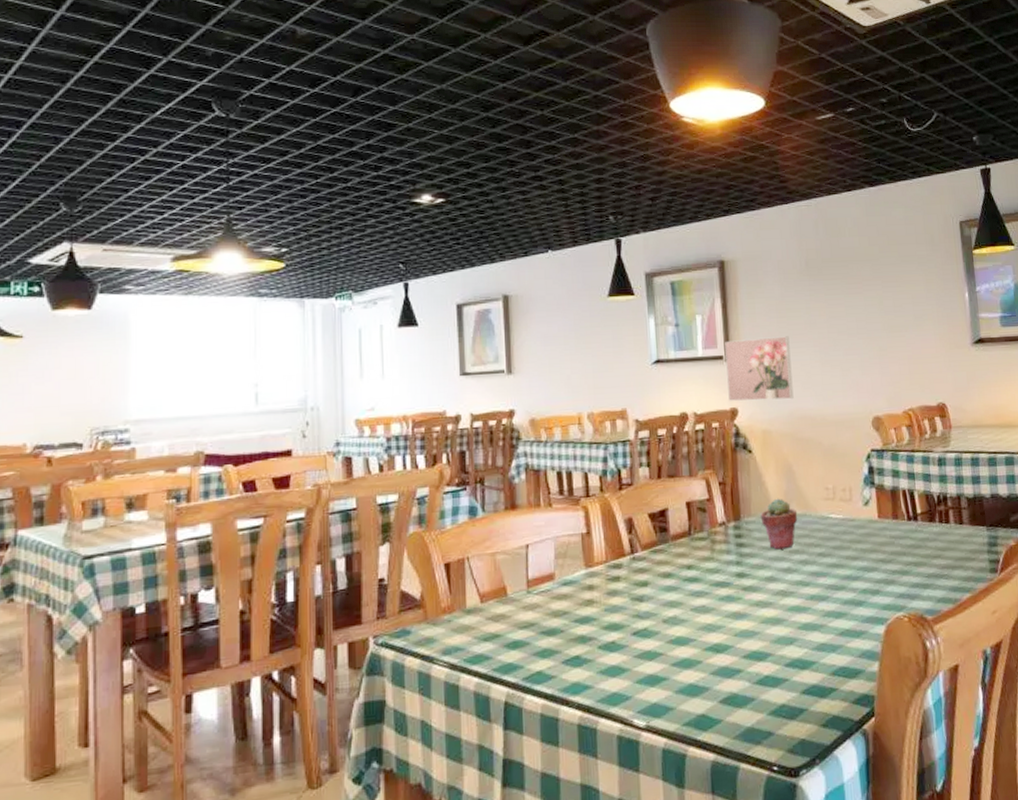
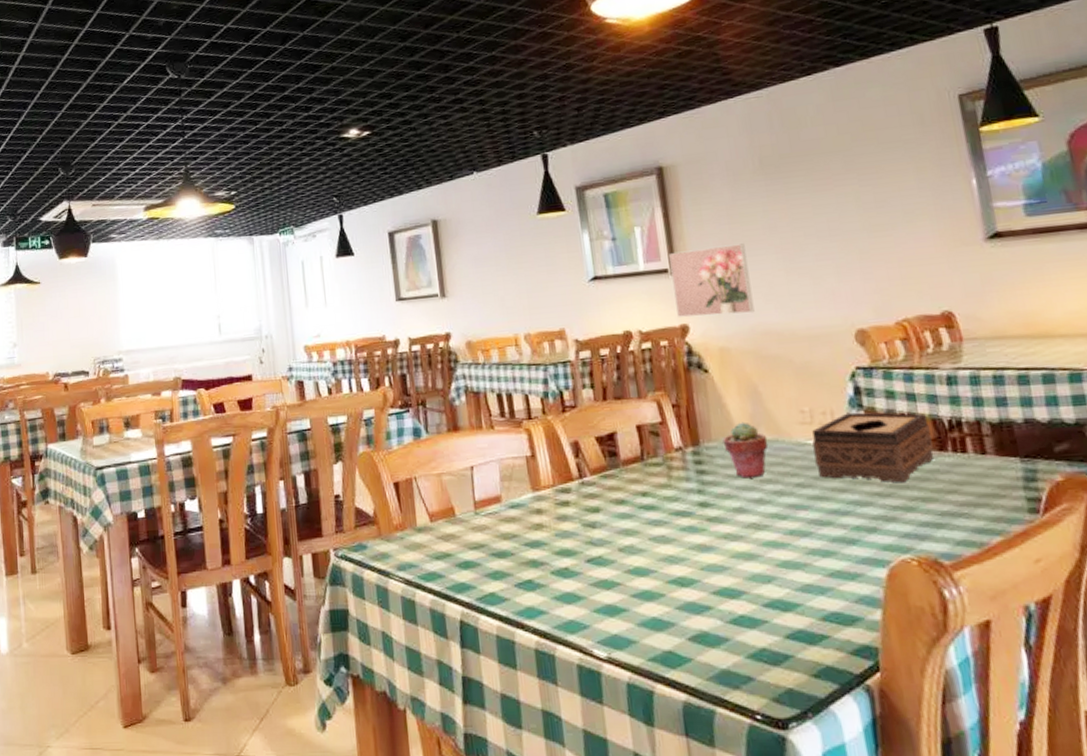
tissue box: none [833,489,925,551] -> present [812,412,933,483]

